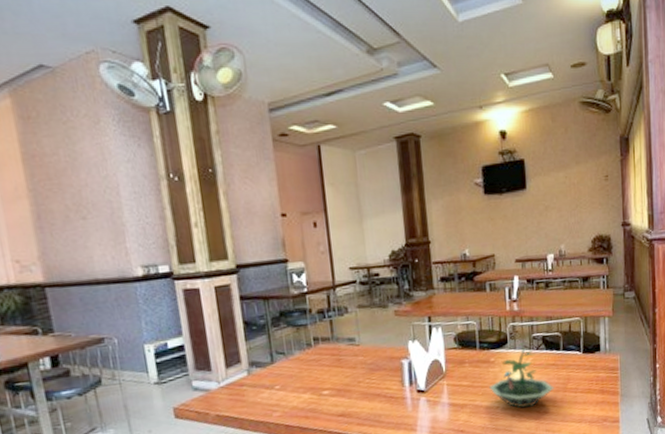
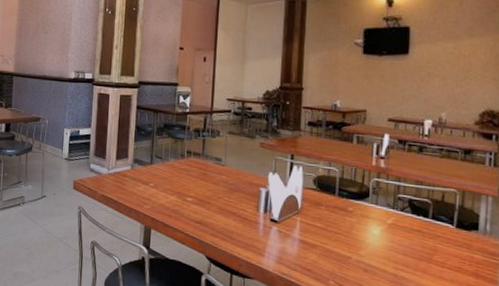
terrarium: present [489,342,555,409] -> none [343,200,417,268]

